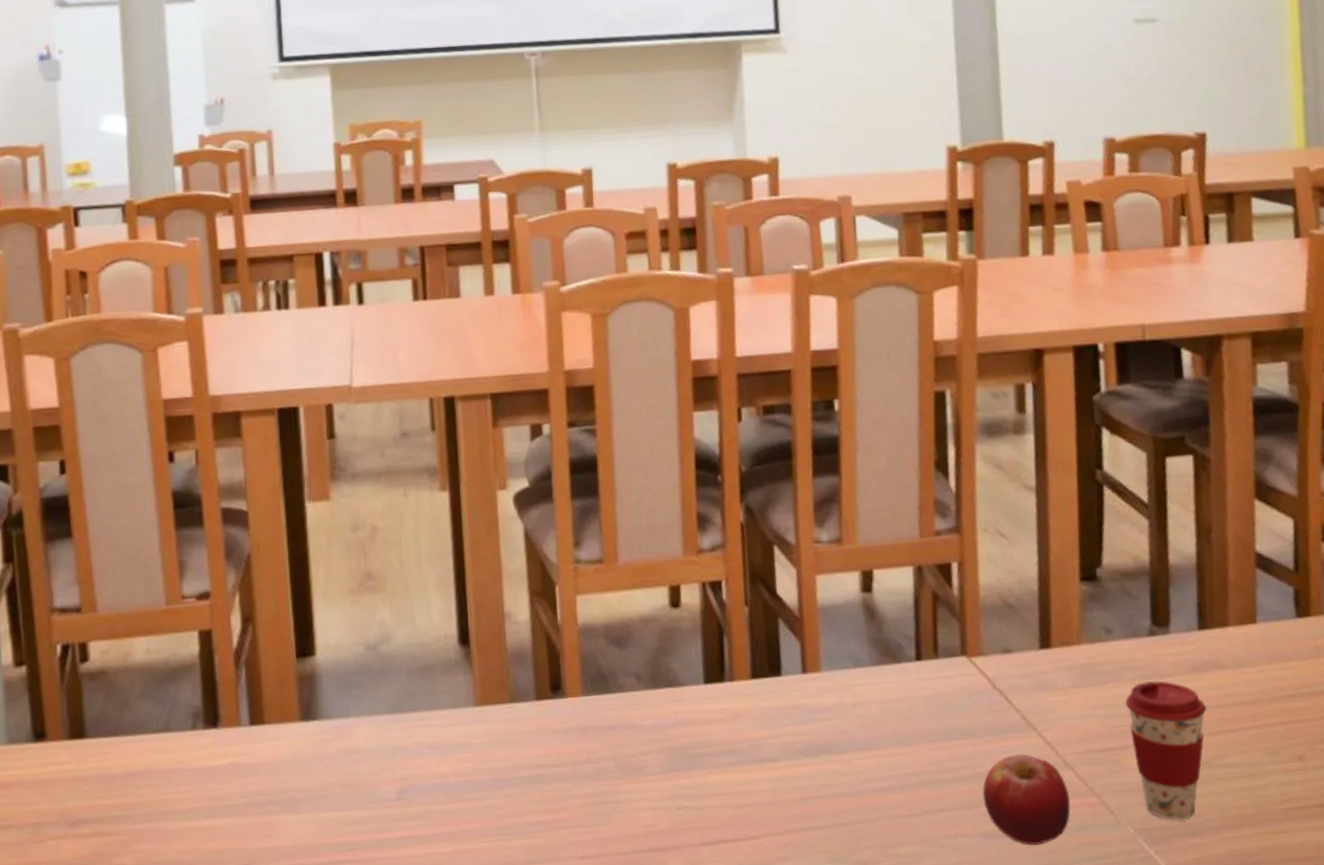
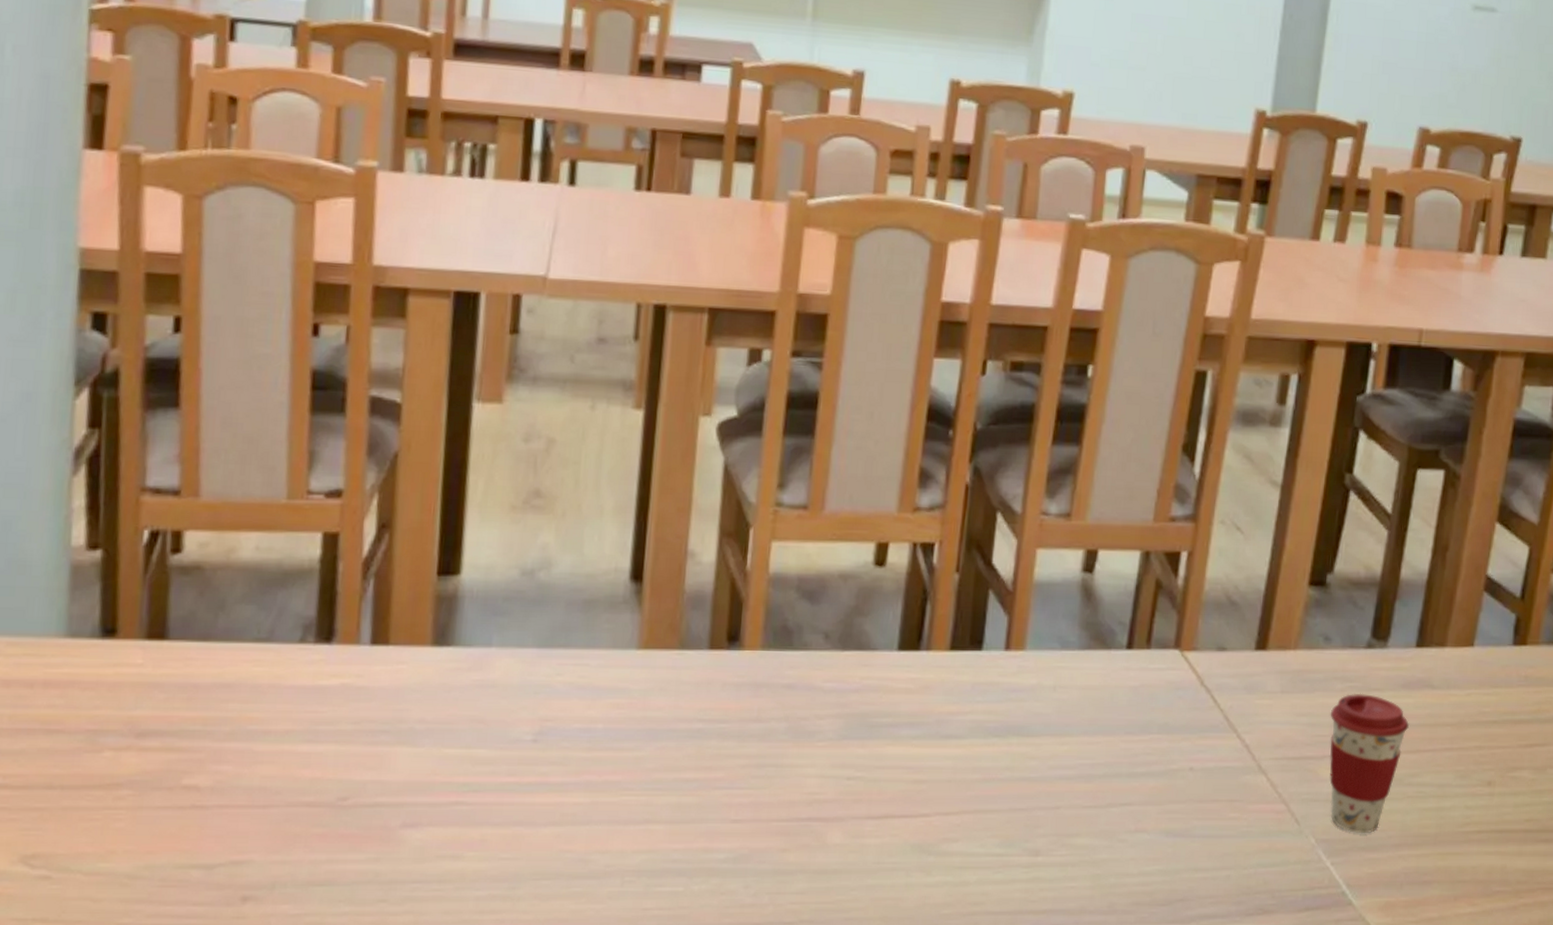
fruit: present [982,754,1071,846] -> none [1170,754,1258,847]

